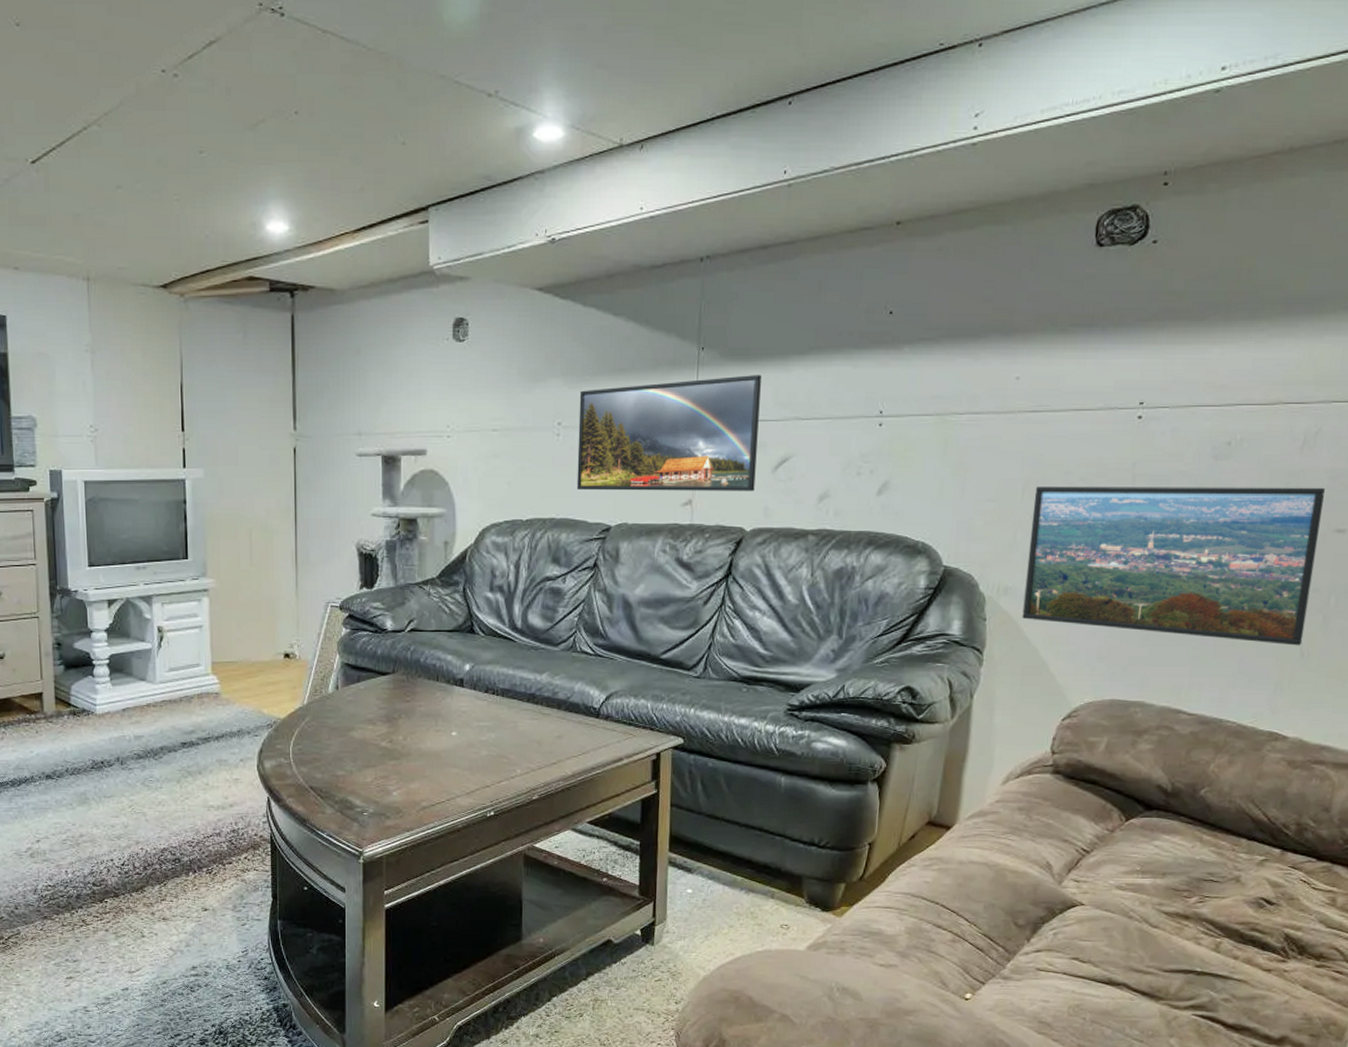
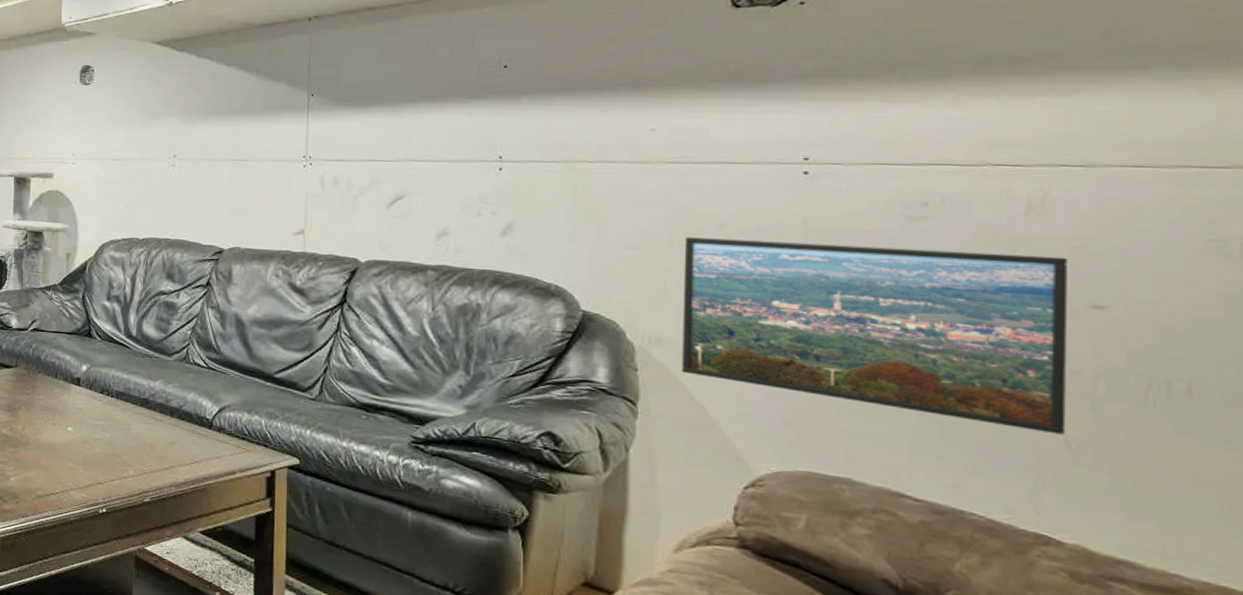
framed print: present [576,375,761,491] -> none [190,119,372,225]

